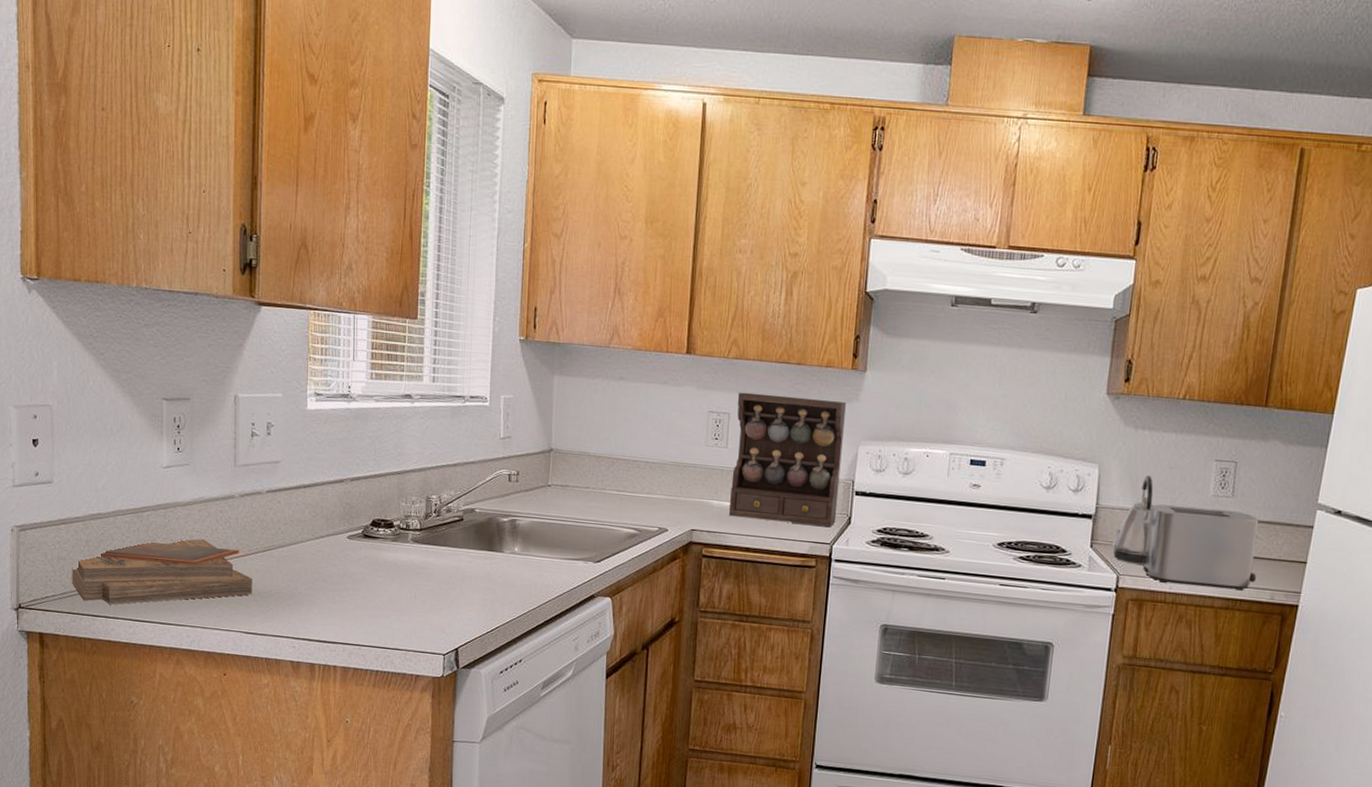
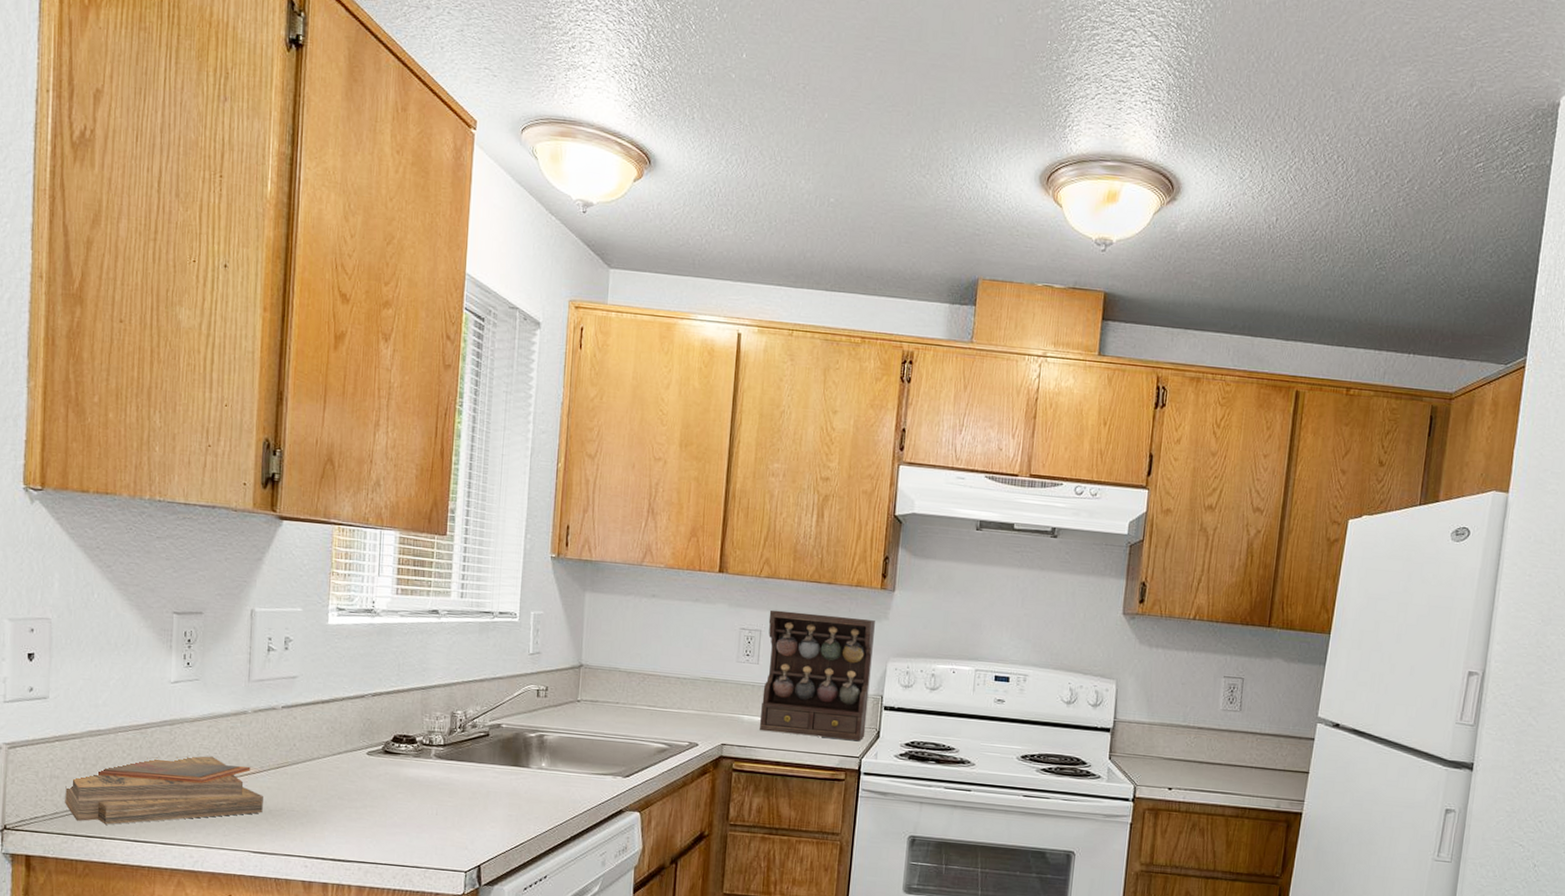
kettle: present [1112,475,1154,566] -> none [1129,690,1168,777]
toaster: present [1142,504,1260,592] -> none [1158,718,1266,801]

